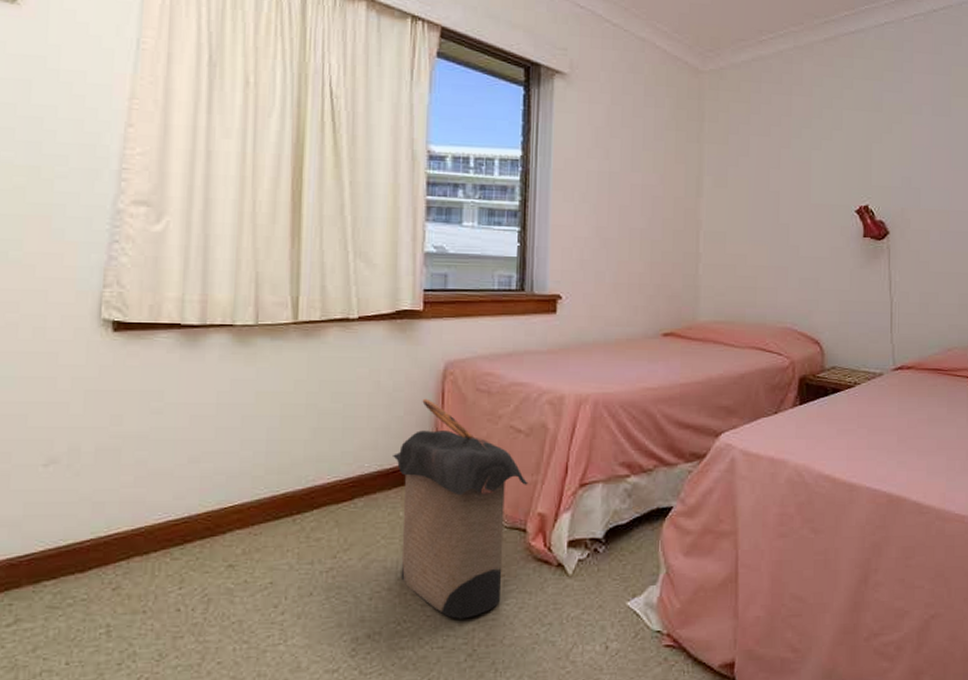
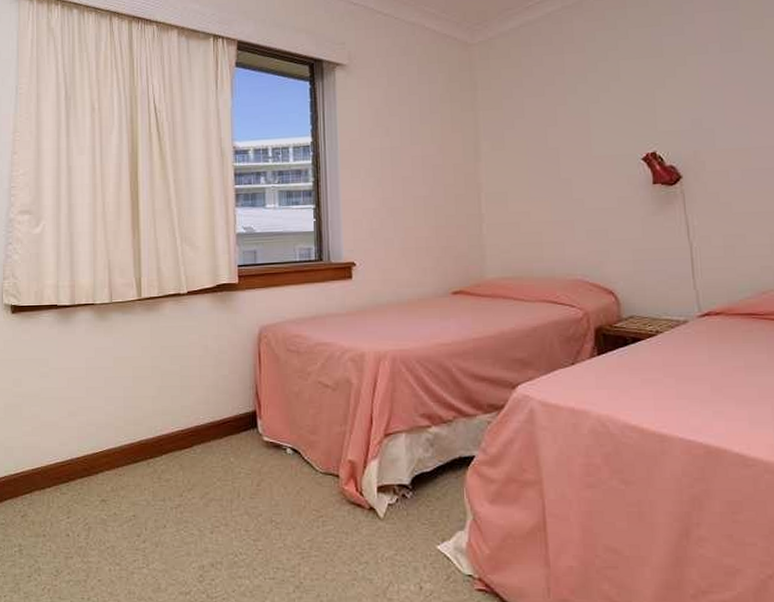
laundry hamper: present [393,398,528,619] -> none [222,359,338,554]

